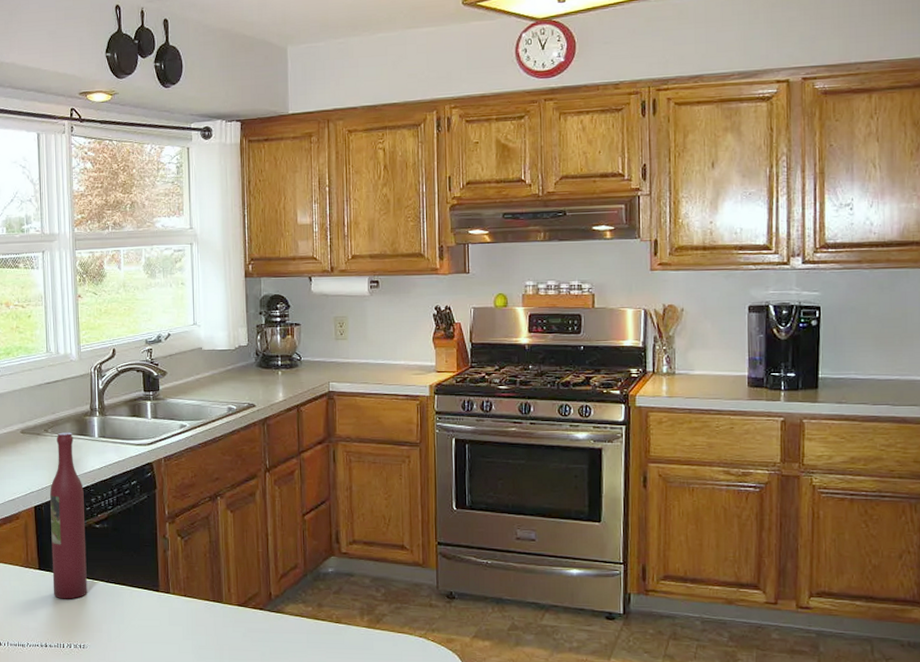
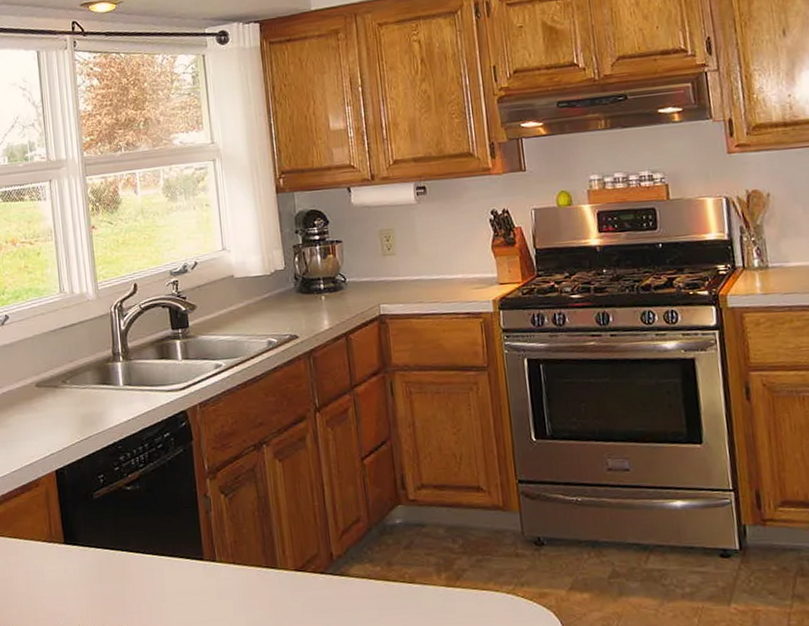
wine bottle: present [50,432,87,599] -> none [72,382,122,577]

